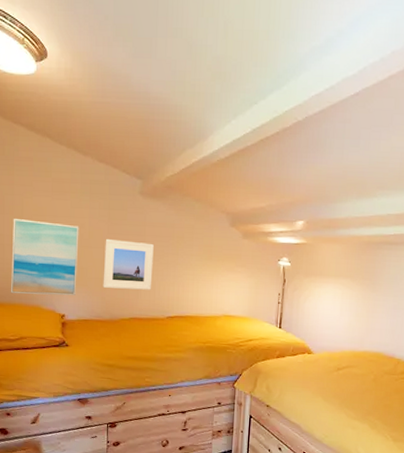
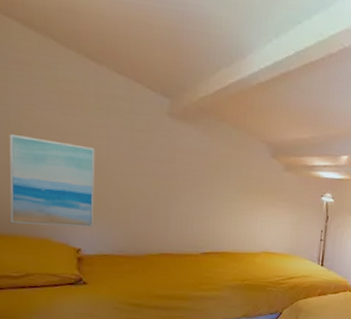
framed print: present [103,238,154,290] -> none [126,164,185,224]

